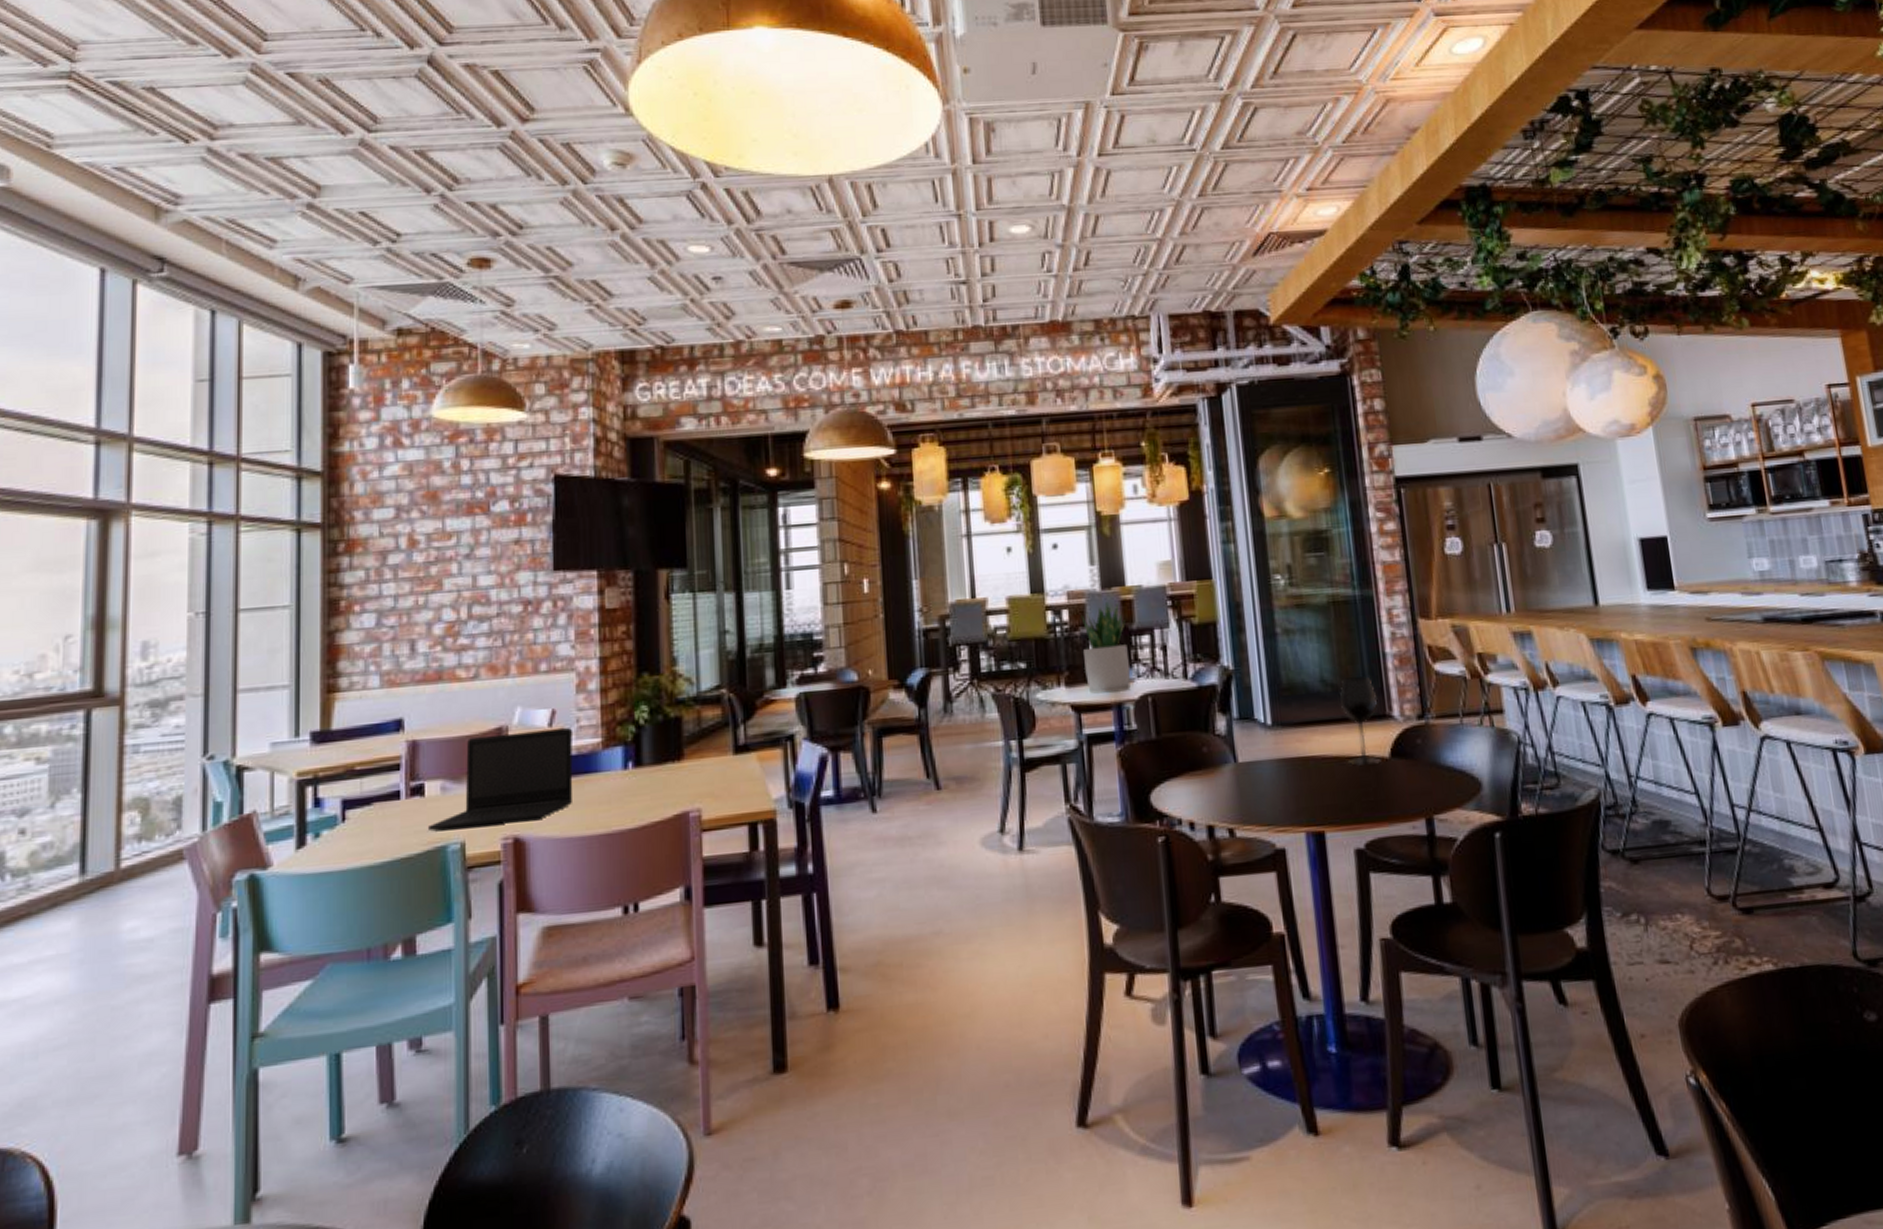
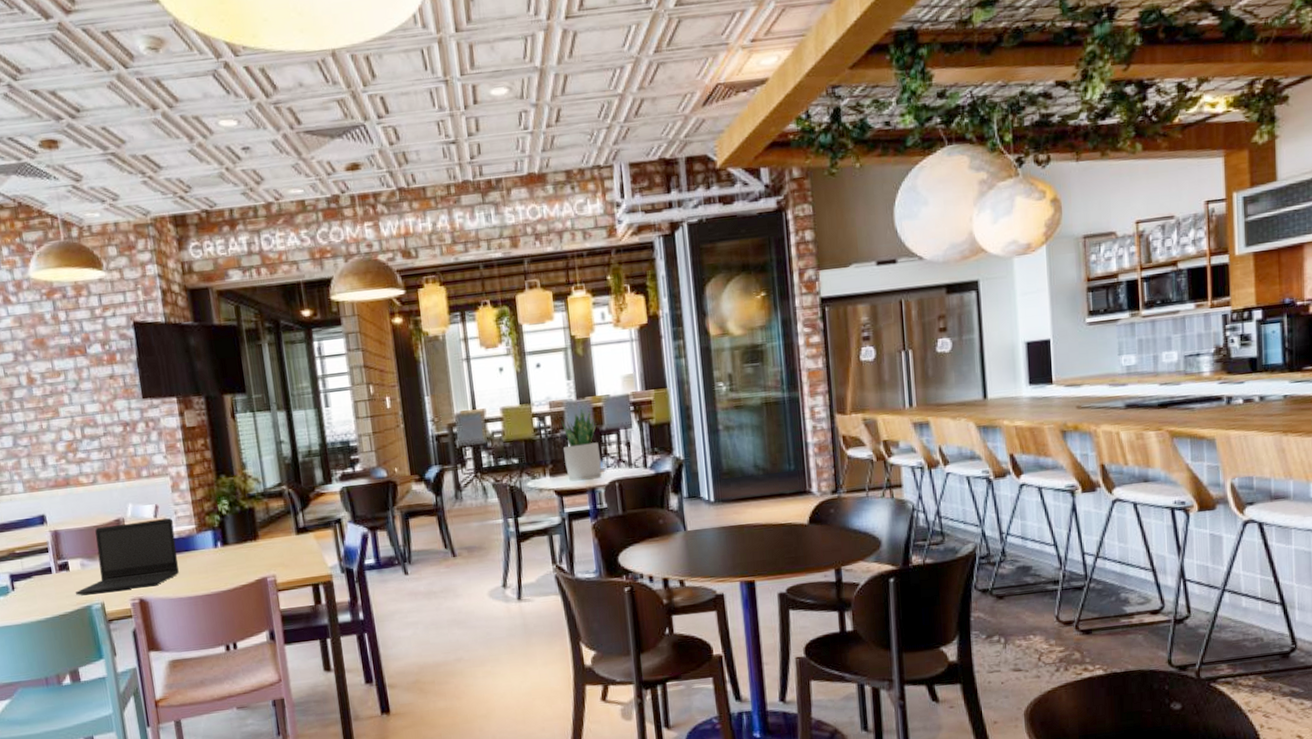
wineglass: present [1339,676,1382,766] -> none [769,461,802,531]

